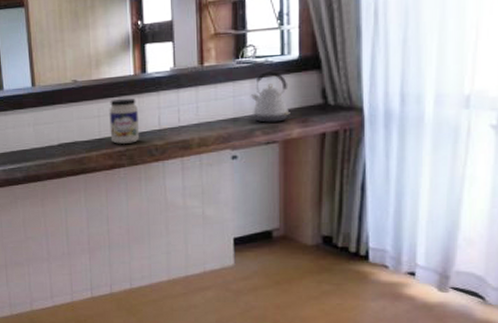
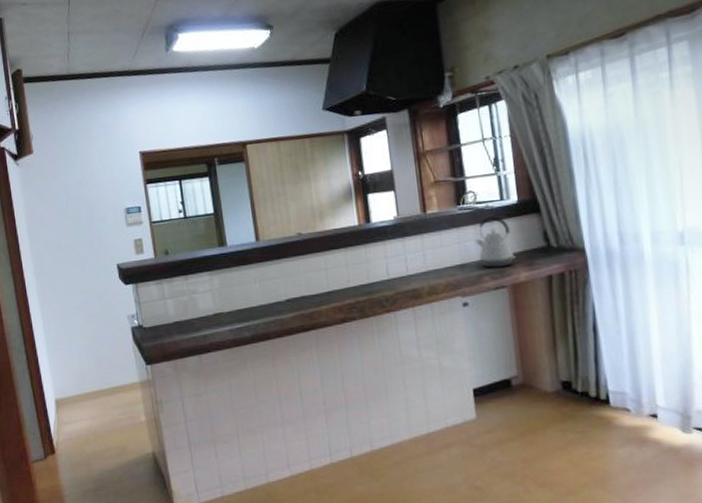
jar: present [109,98,139,145] -> none [336,248,368,297]

